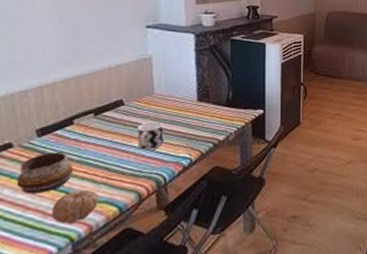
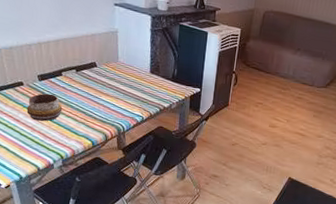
fruit: present [52,189,99,224] -> none [49,124,79,146]
cup: present [137,121,165,151] -> none [105,83,125,105]

